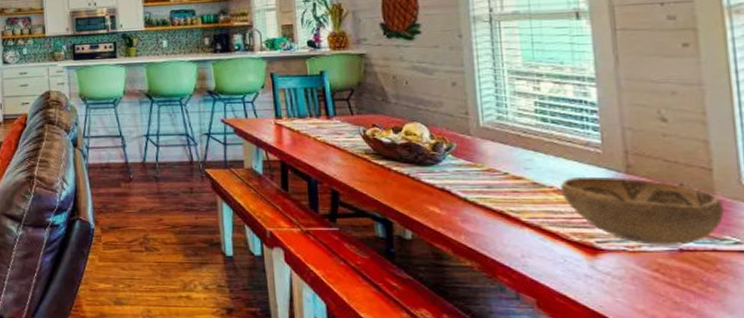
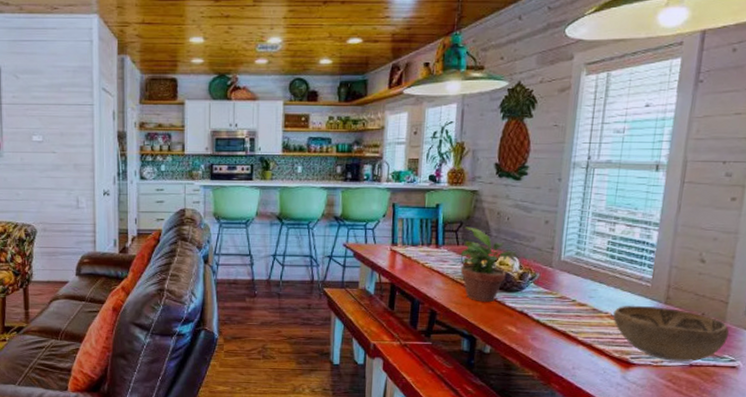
potted plant: none [356,94,427,178] -> present [458,226,518,302]

